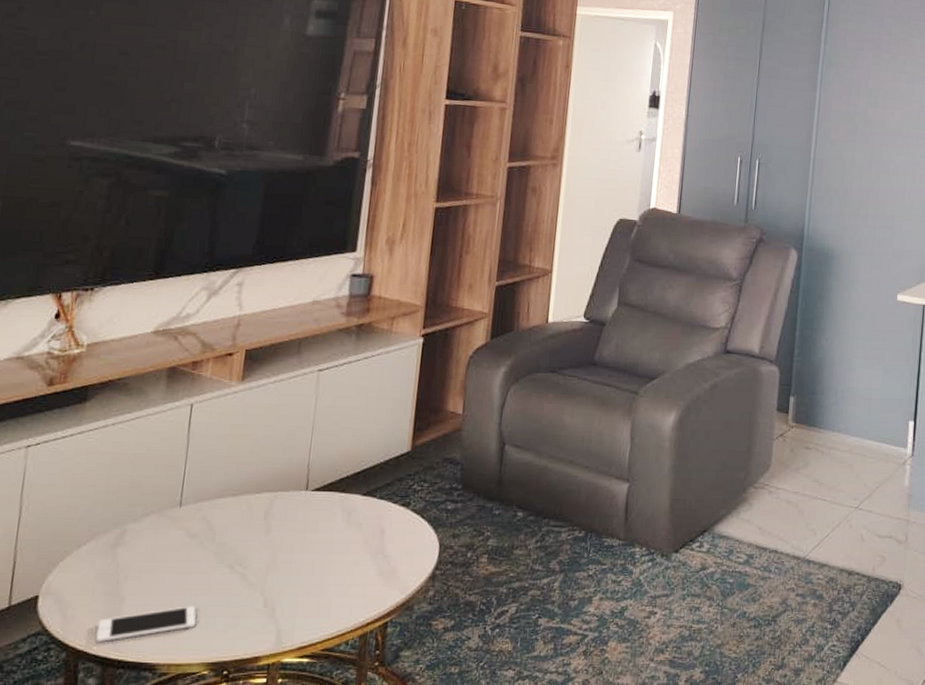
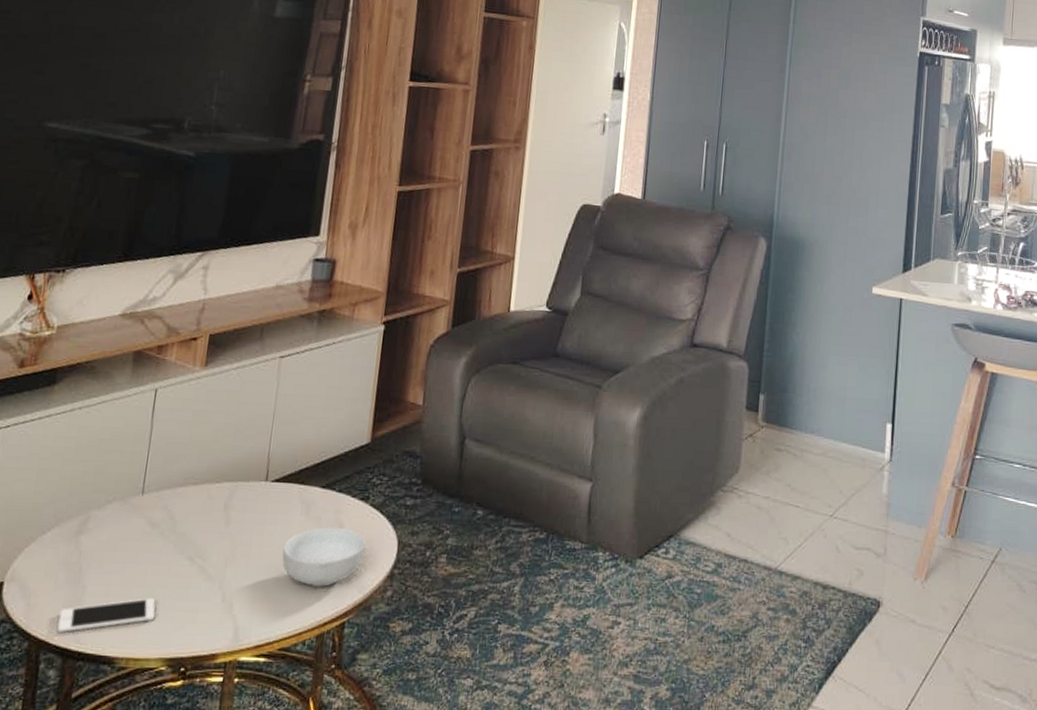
cereal bowl: none [324,532,408,589] -> present [282,527,366,587]

